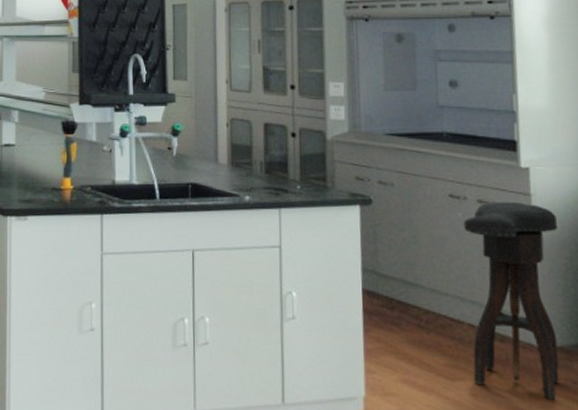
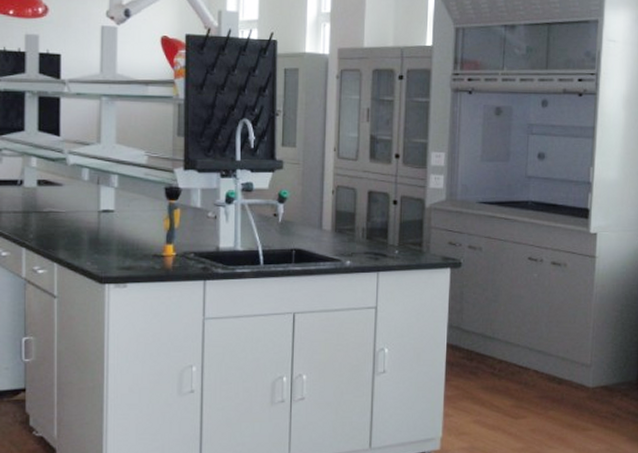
stool: present [464,202,559,400] -> none [534,263,615,429]

